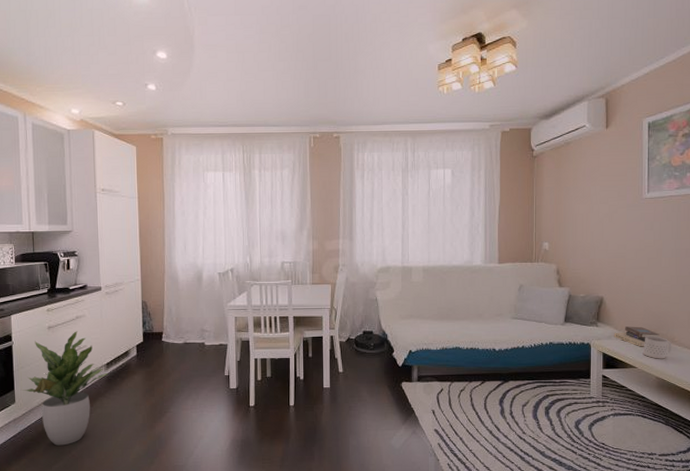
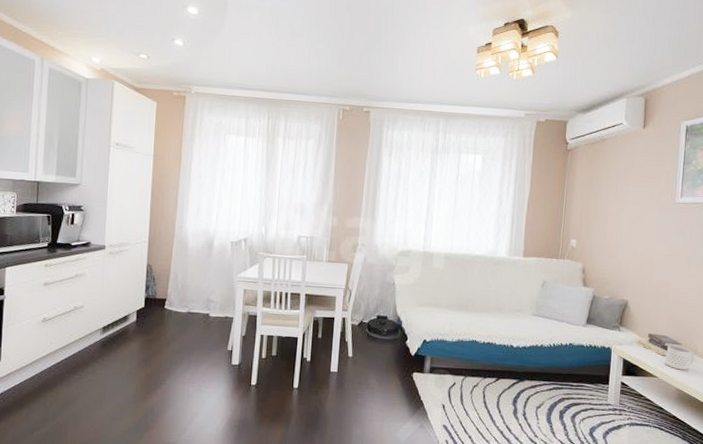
potted plant: present [22,331,109,446] -> none [10,290,104,411]

